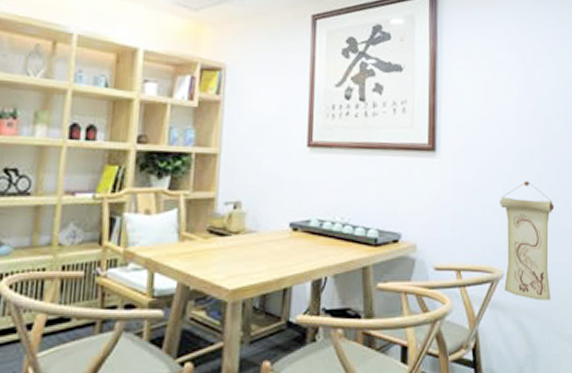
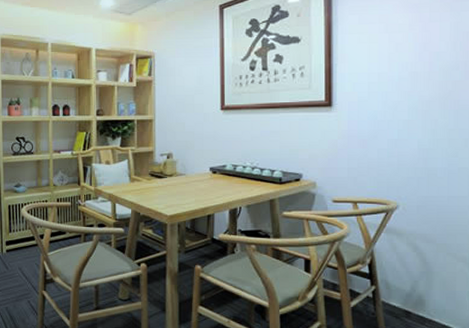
wall scroll: present [500,181,555,301] -> none [395,127,452,228]

